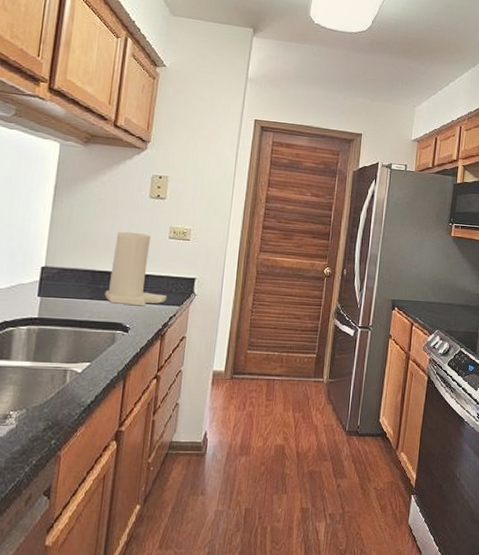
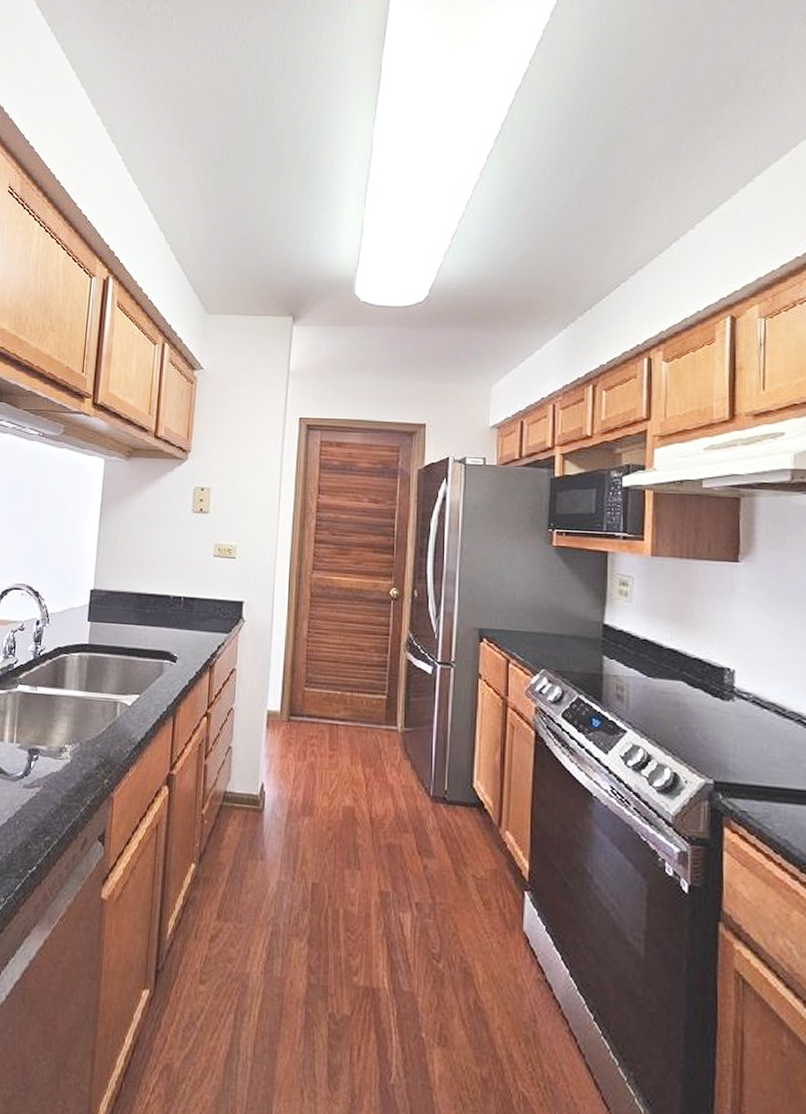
paper towel: present [104,231,168,307] -> none [151,550,215,633]

